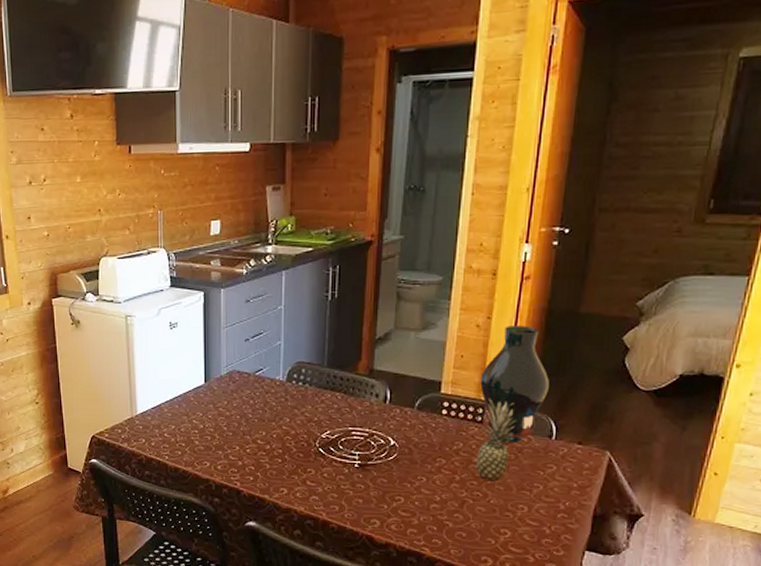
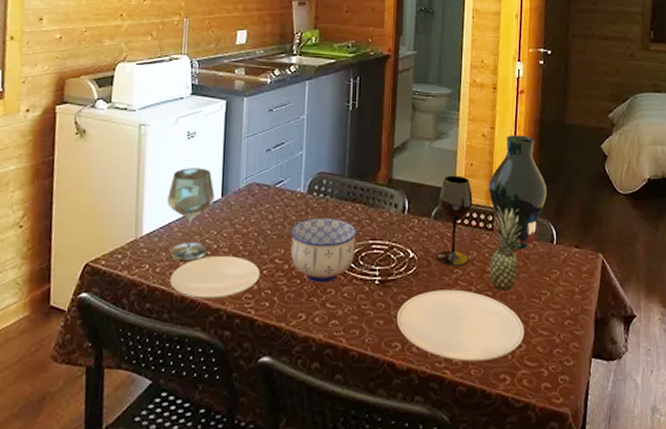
wine glass: none [156,356,198,437] -> present [167,168,215,260]
plate: none [164,435,244,471] -> present [170,256,260,300]
bowl: none [271,404,336,462] -> present [289,218,357,282]
plate: none [376,476,511,544] -> present [397,289,525,363]
wineglass: none [419,367,462,455] -> present [436,175,473,266]

